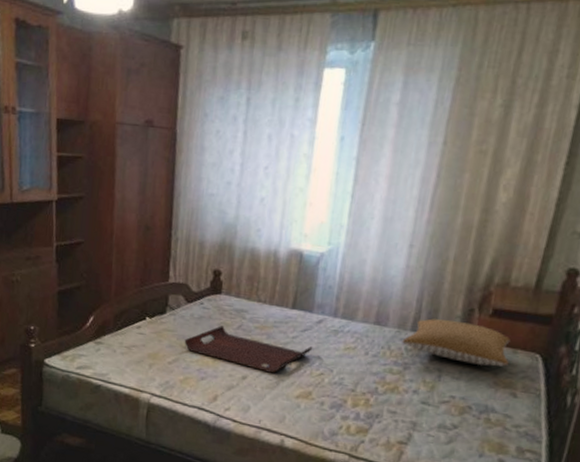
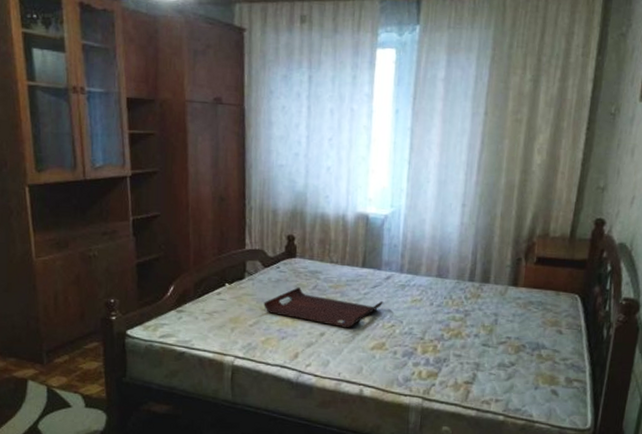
pillow: present [402,318,511,367] -> none [462,269,554,308]

